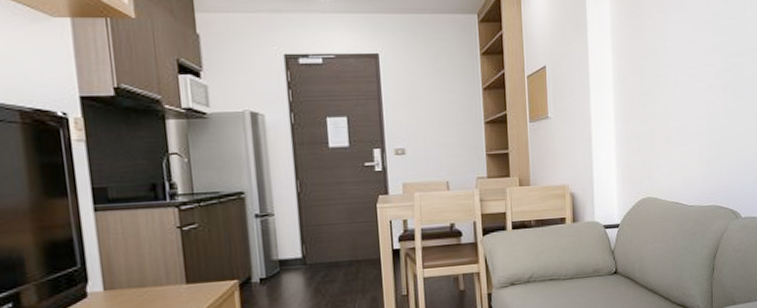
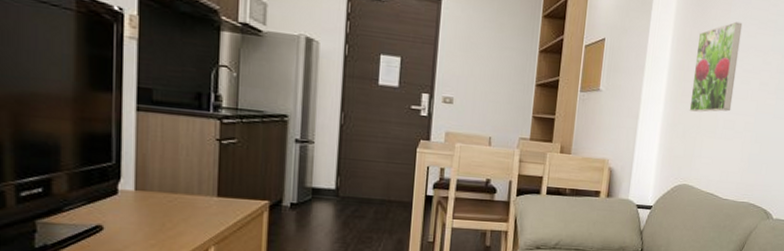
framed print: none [637,28,682,124] -> present [689,21,743,112]

